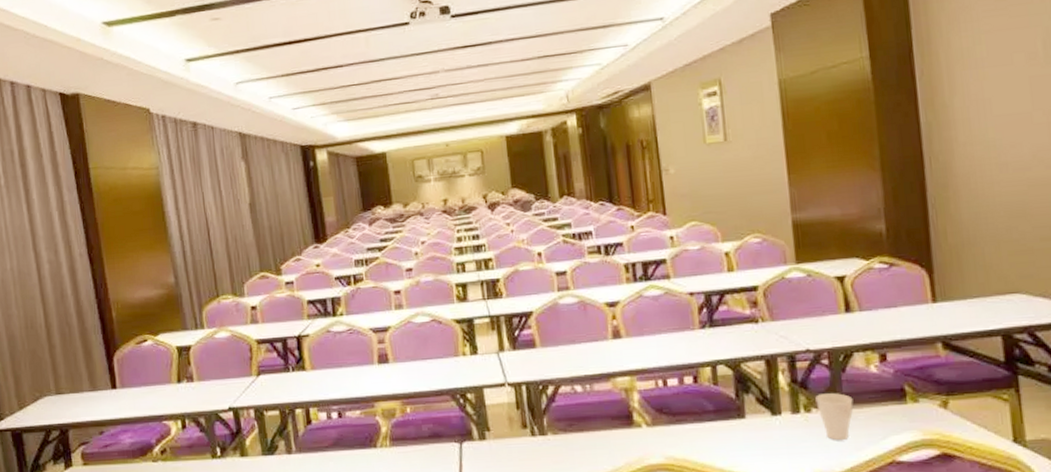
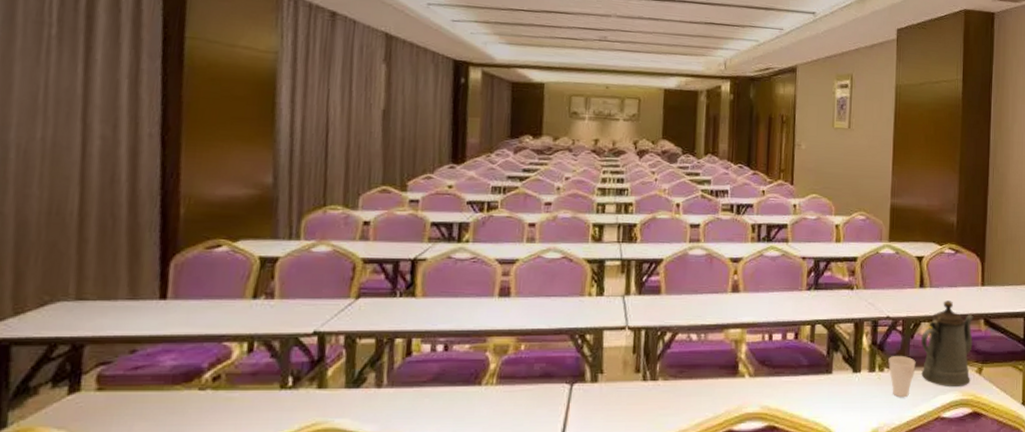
coffee pot: none [855,324,933,425] -> present [920,300,975,386]

